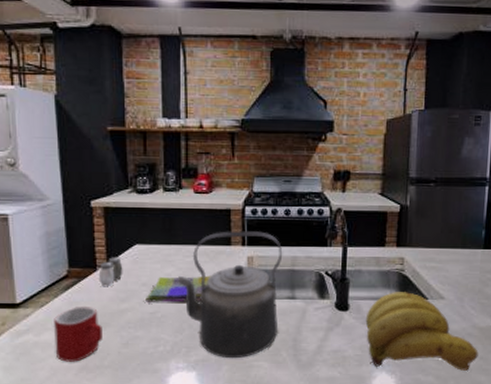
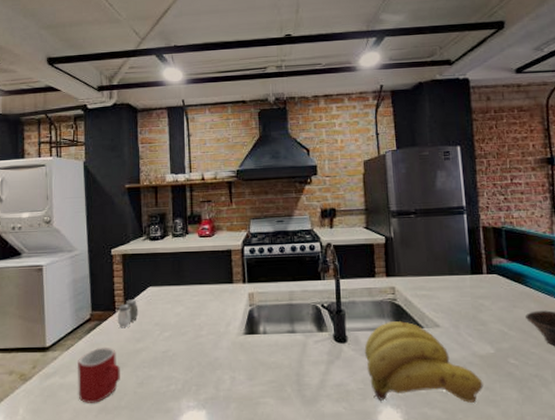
dish towel: present [146,274,211,302] -> none [158,312,216,341]
kettle: present [178,230,283,359] -> none [187,268,281,396]

